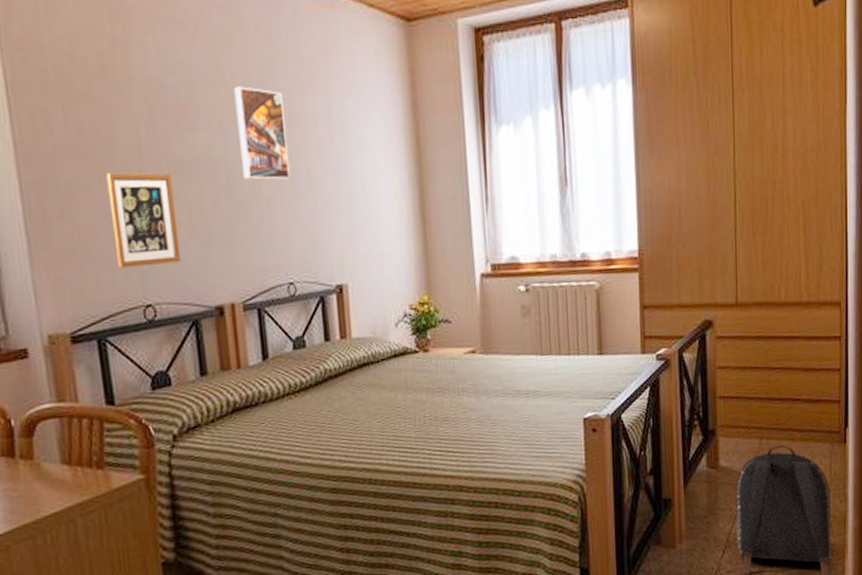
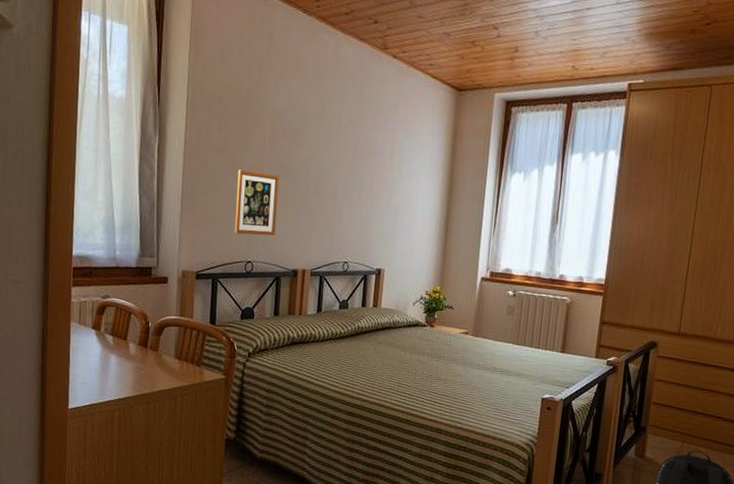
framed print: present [233,86,291,180] -> none [327,122,363,190]

